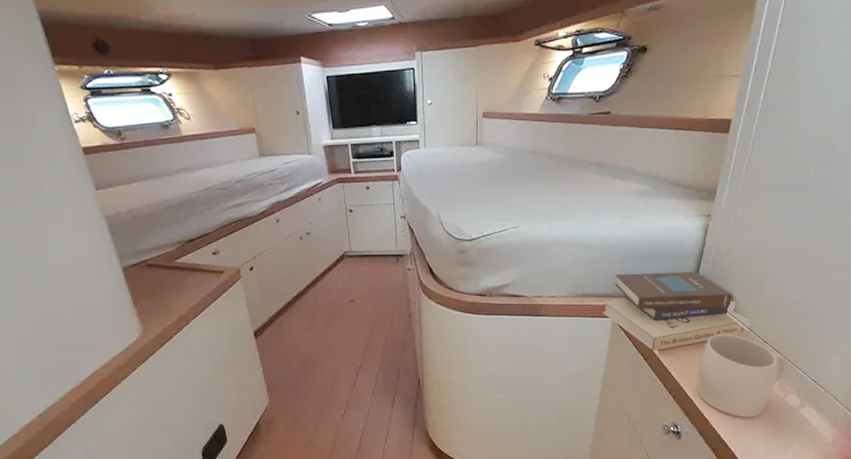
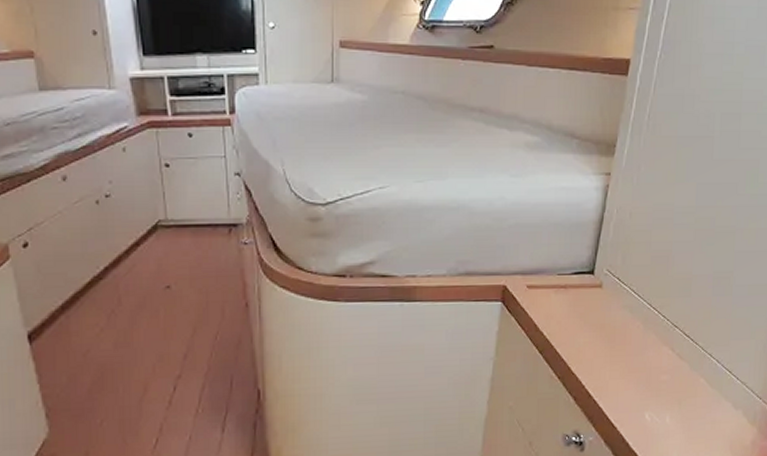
books: present [603,272,749,351] -> none [489,242,657,342]
mug: present [696,334,788,417] -> none [600,318,700,420]

